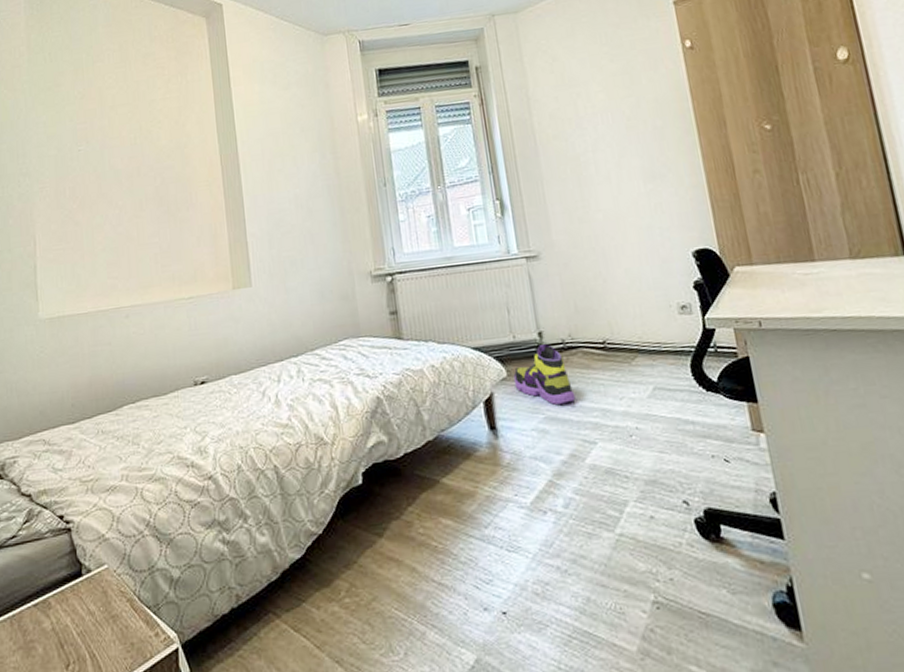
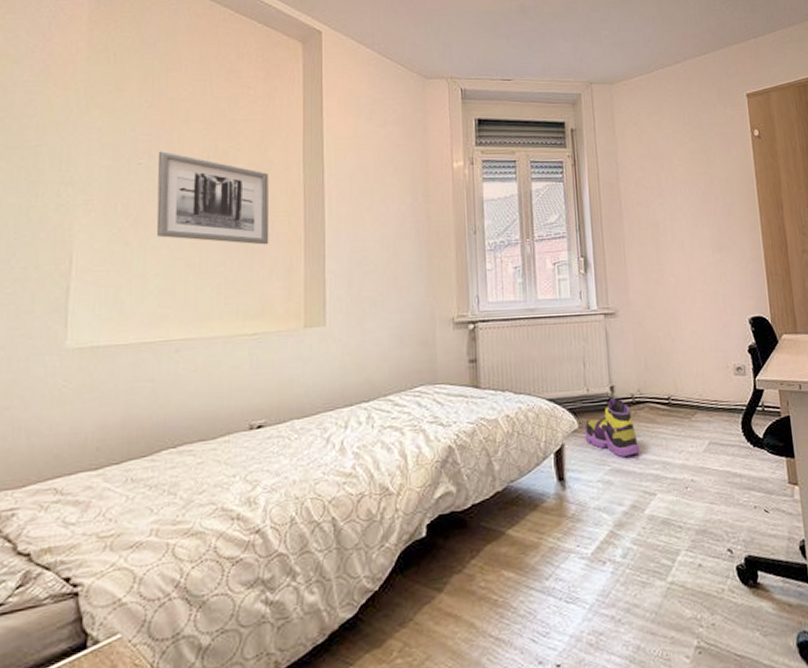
wall art: none [93,136,195,216] -> present [156,151,270,245]

